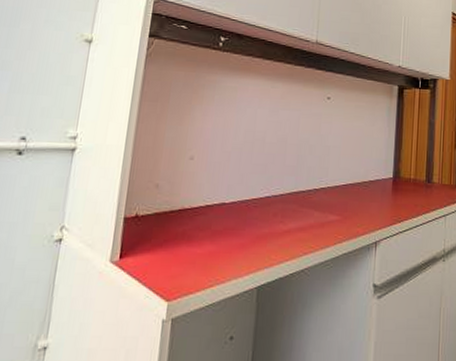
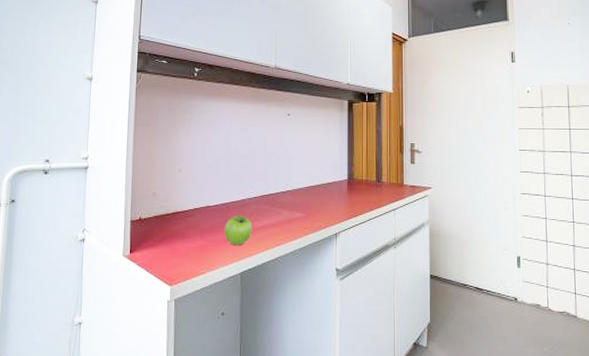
fruit: none [240,216,277,252] -> present [224,215,253,245]

